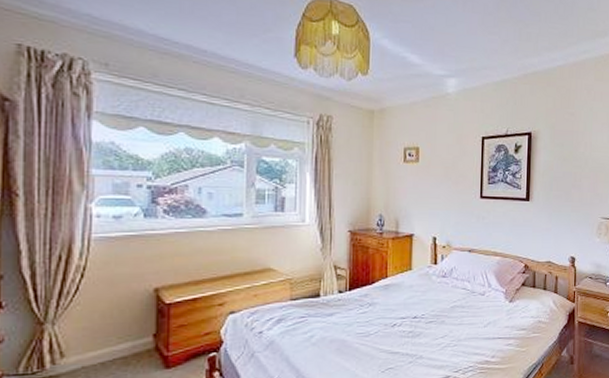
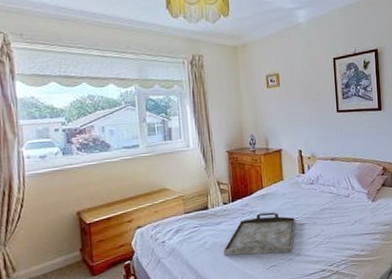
serving tray: none [332,306,422,355] -> present [223,212,296,256]

